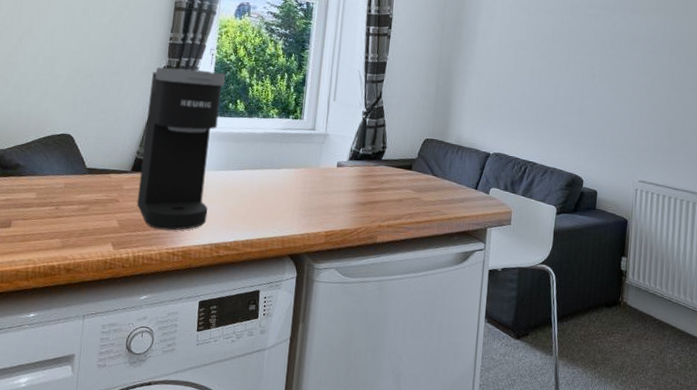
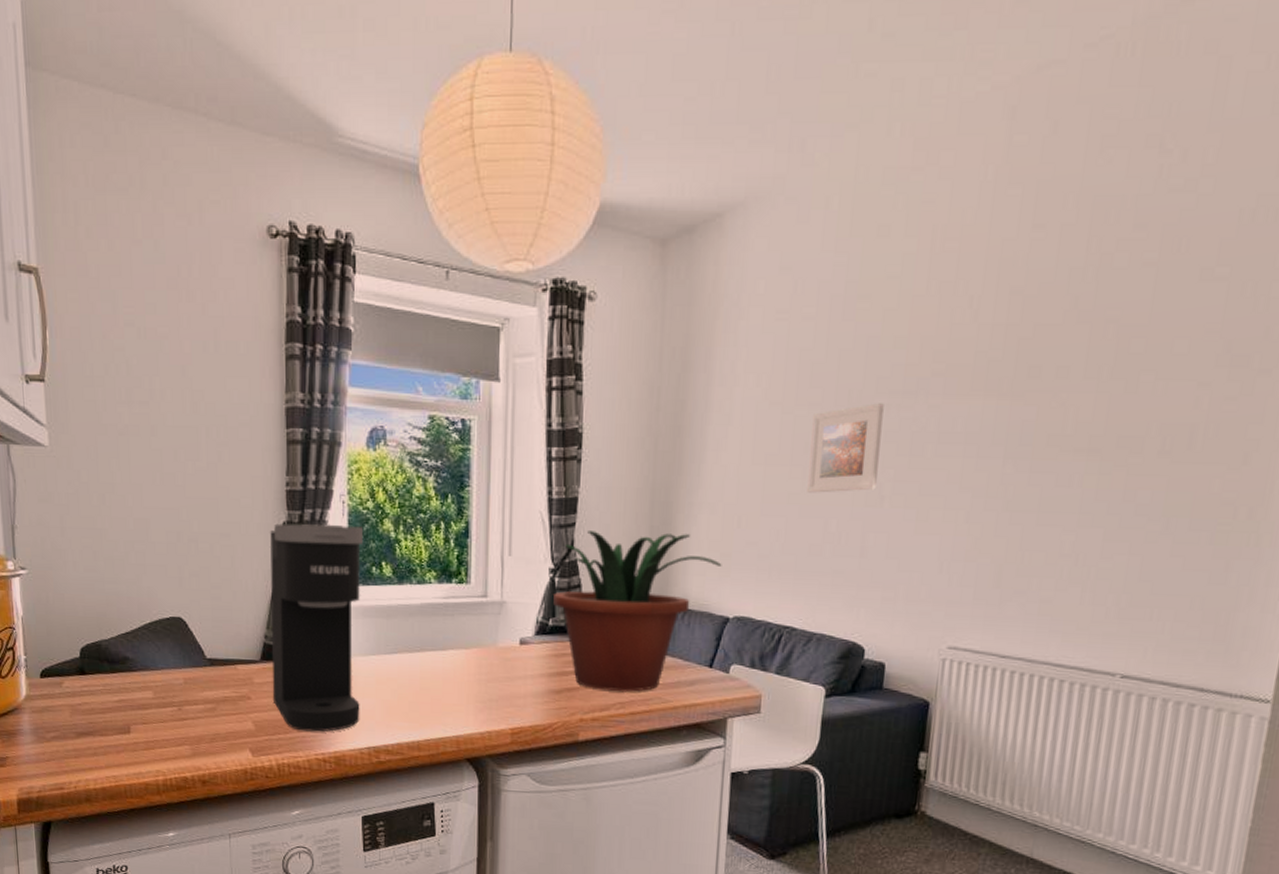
potted plant: none [364,86,486,206] -> present [553,531,722,692]
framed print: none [544,13,594,70] -> present [807,403,884,493]

